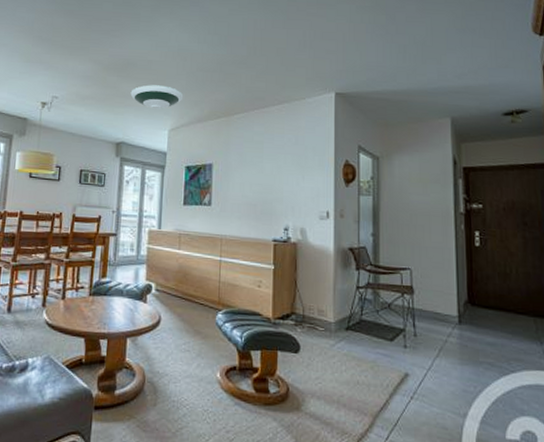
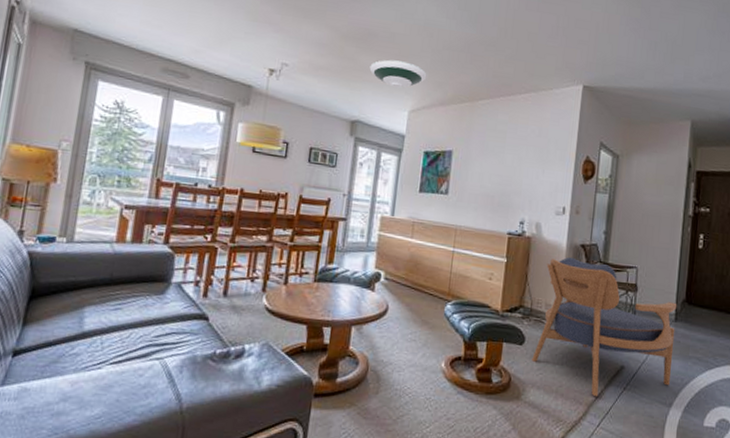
armchair: none [309,261,462,406] -> present [532,257,677,396]

